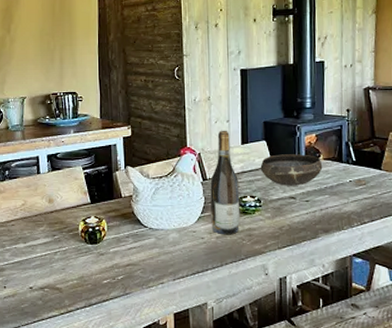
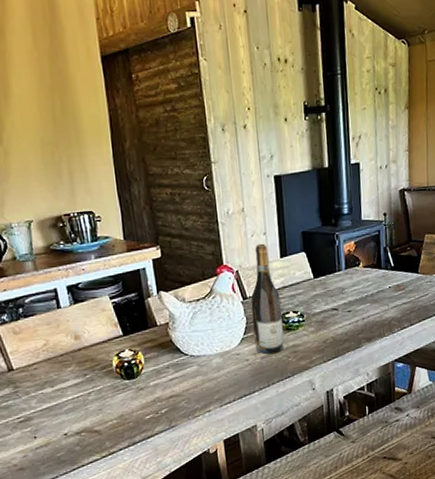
bowl: present [260,154,323,186] -> none [301,263,363,298]

